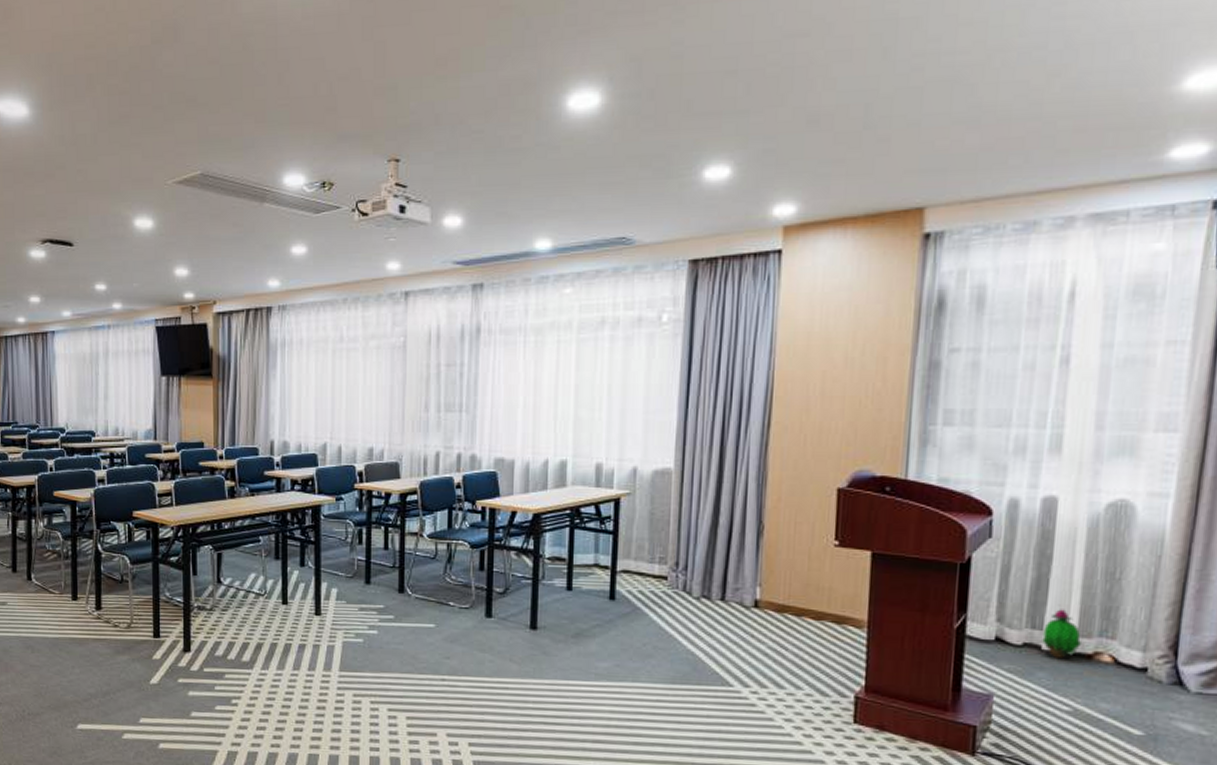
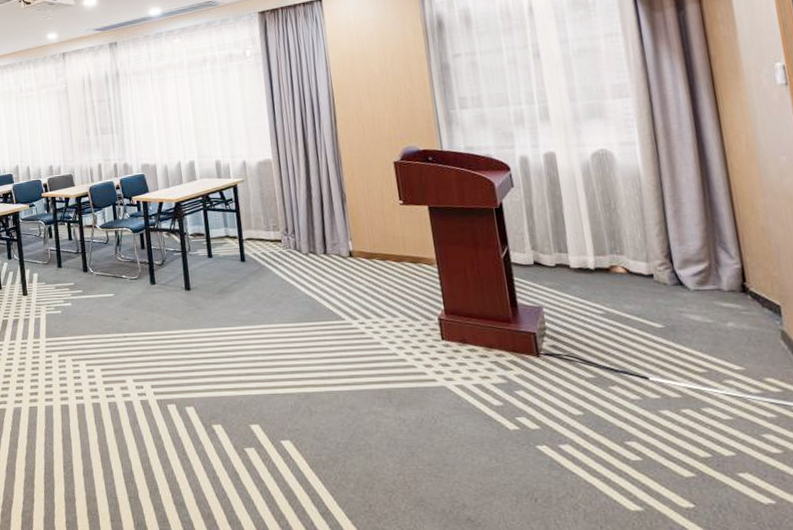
decorative plant: present [1042,609,1083,658] -> none [568,235,600,274]

